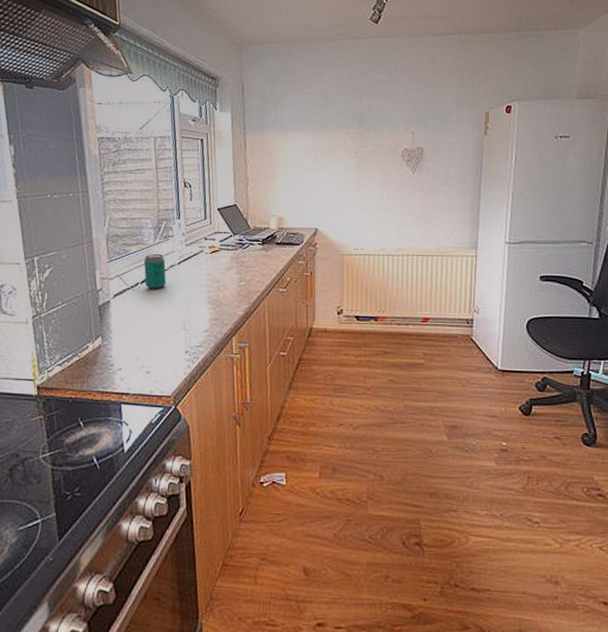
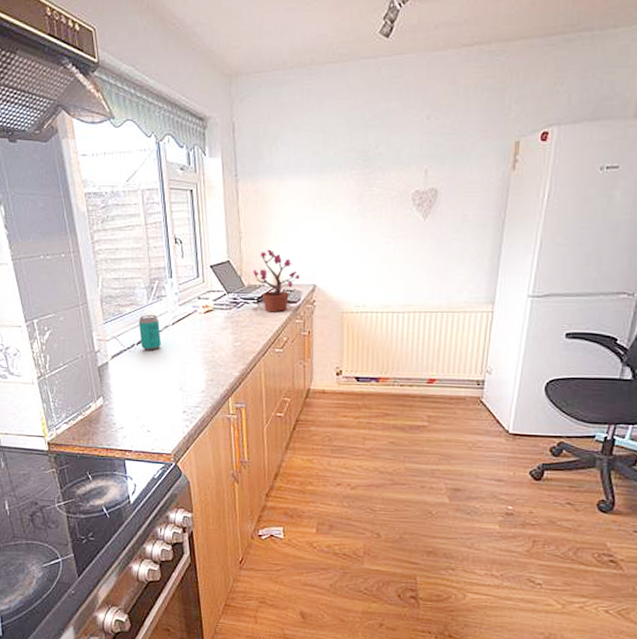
potted plant: none [257,195,303,254] -> present [252,249,300,312]

